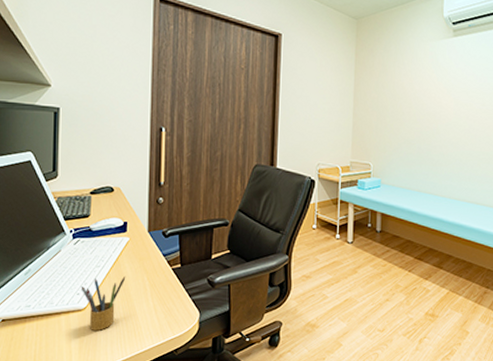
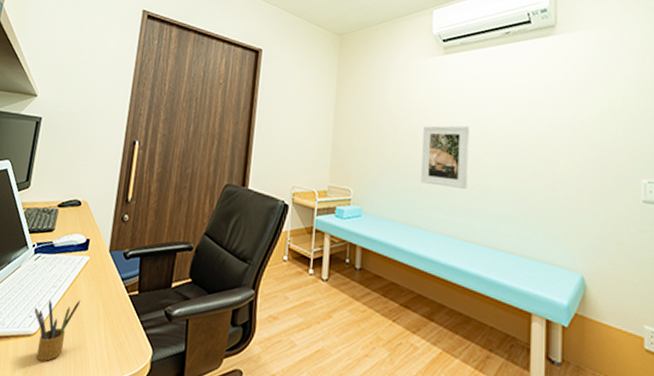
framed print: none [432,103,475,158] -> present [421,125,469,189]

